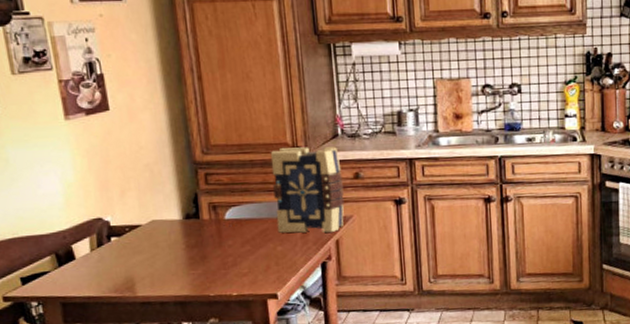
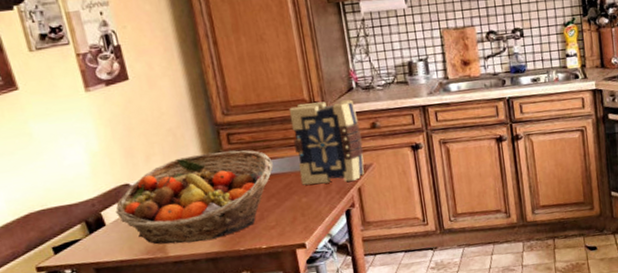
fruit basket: none [86,191,250,285] -> present [115,150,274,245]

